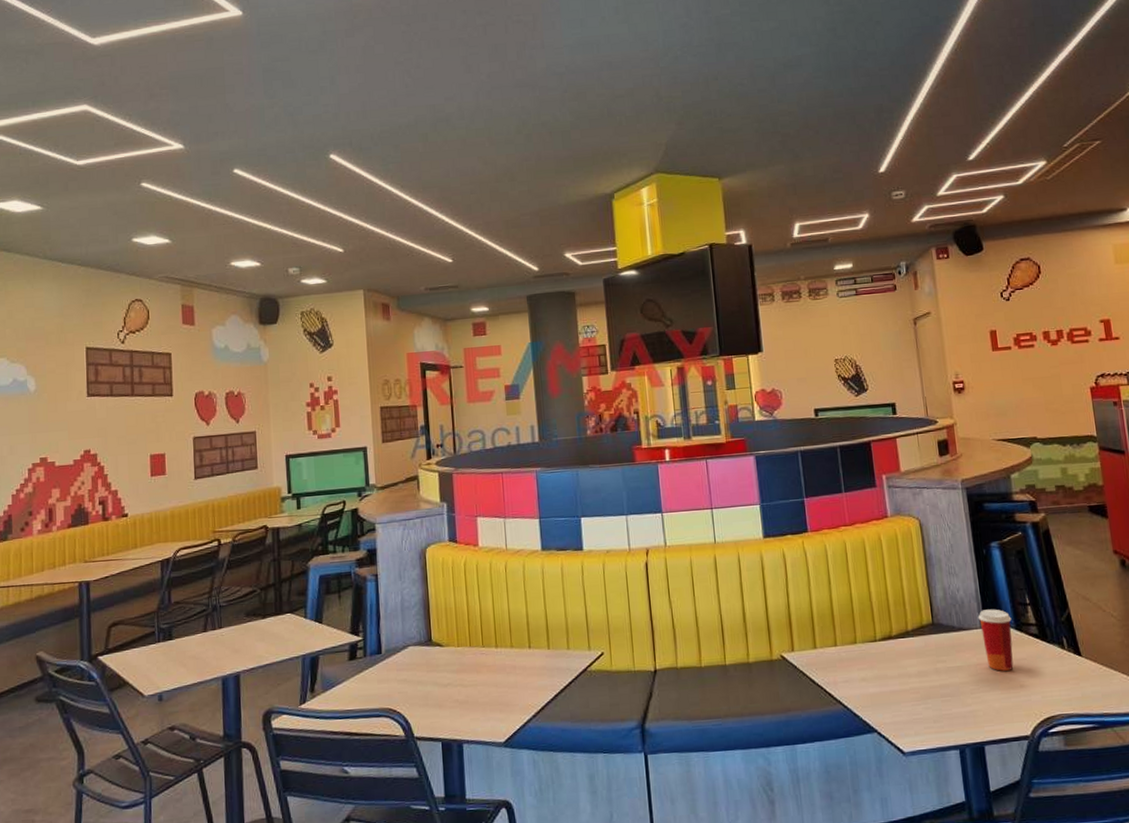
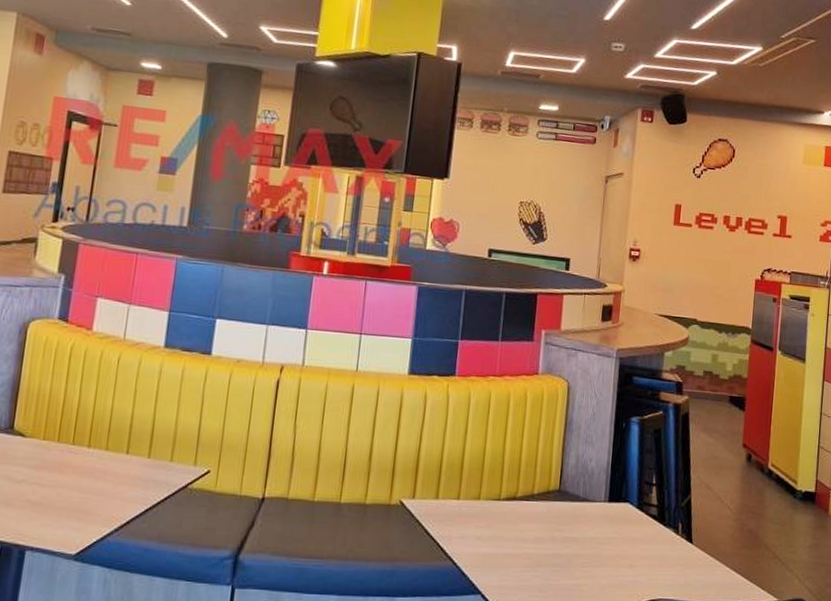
paper cup: present [978,609,1014,671] -> none [603,483,636,548]

